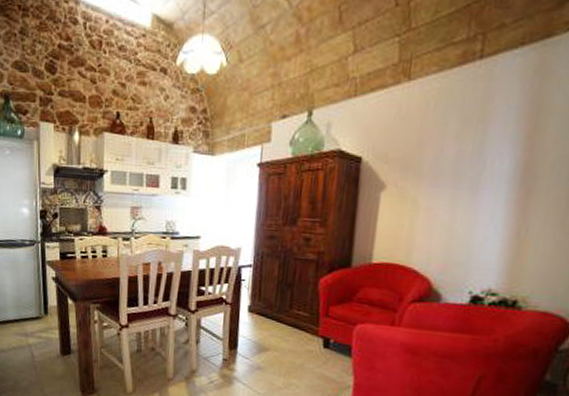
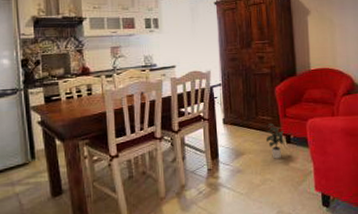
potted plant: none [297,321,324,364] -> present [265,124,285,159]

